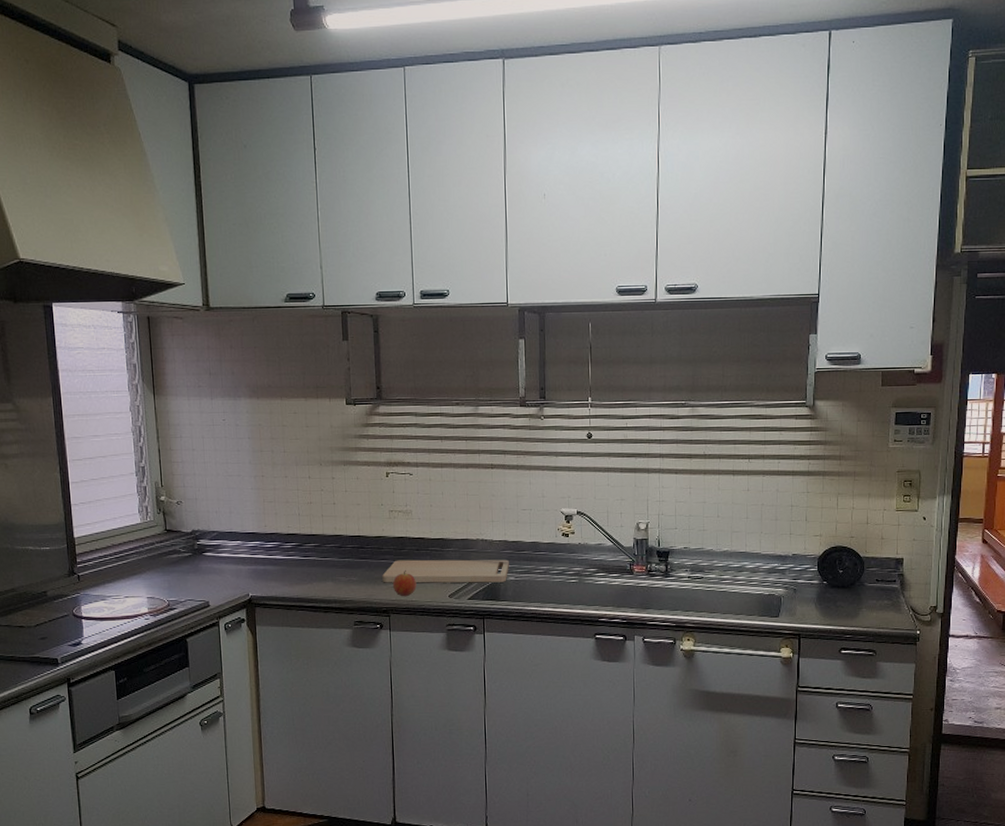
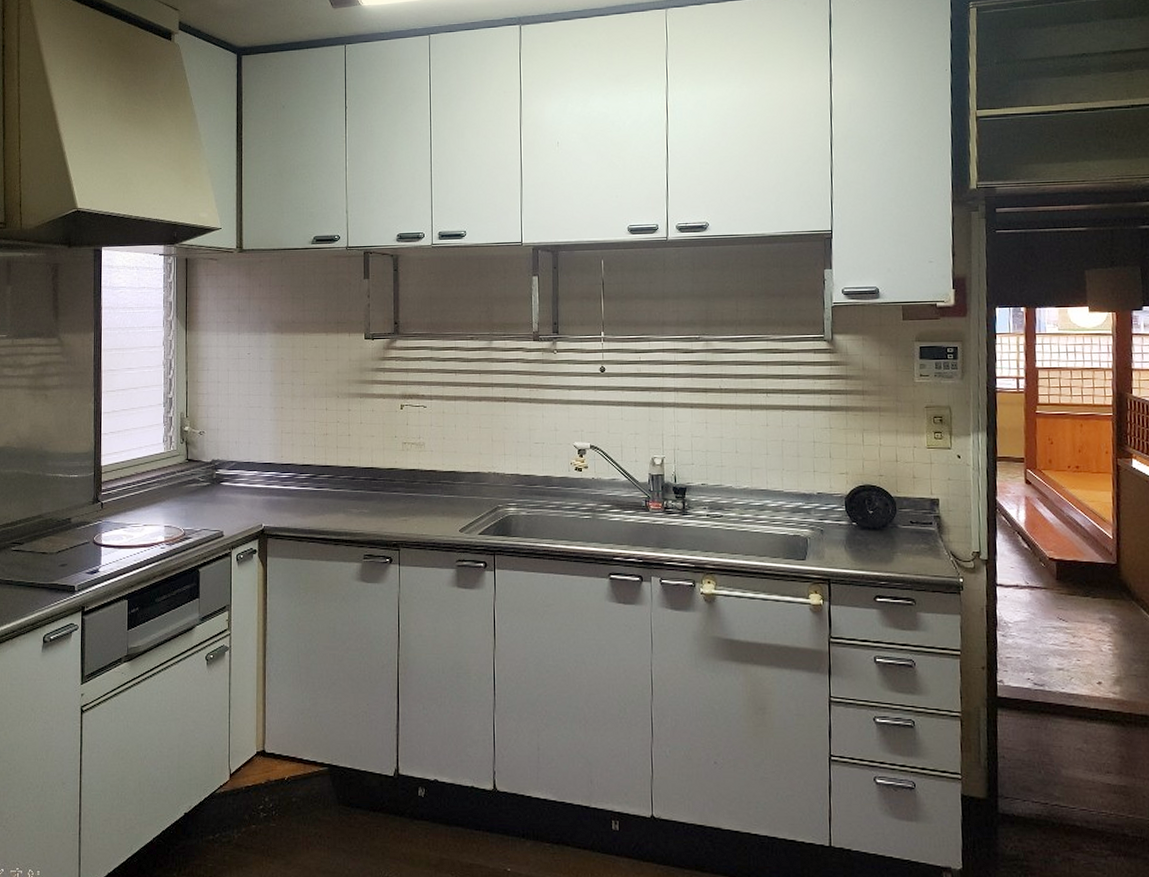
cutting board: present [382,559,509,583] -> none [393,492,521,518]
fruit: present [392,569,417,597] -> none [403,502,427,531]

